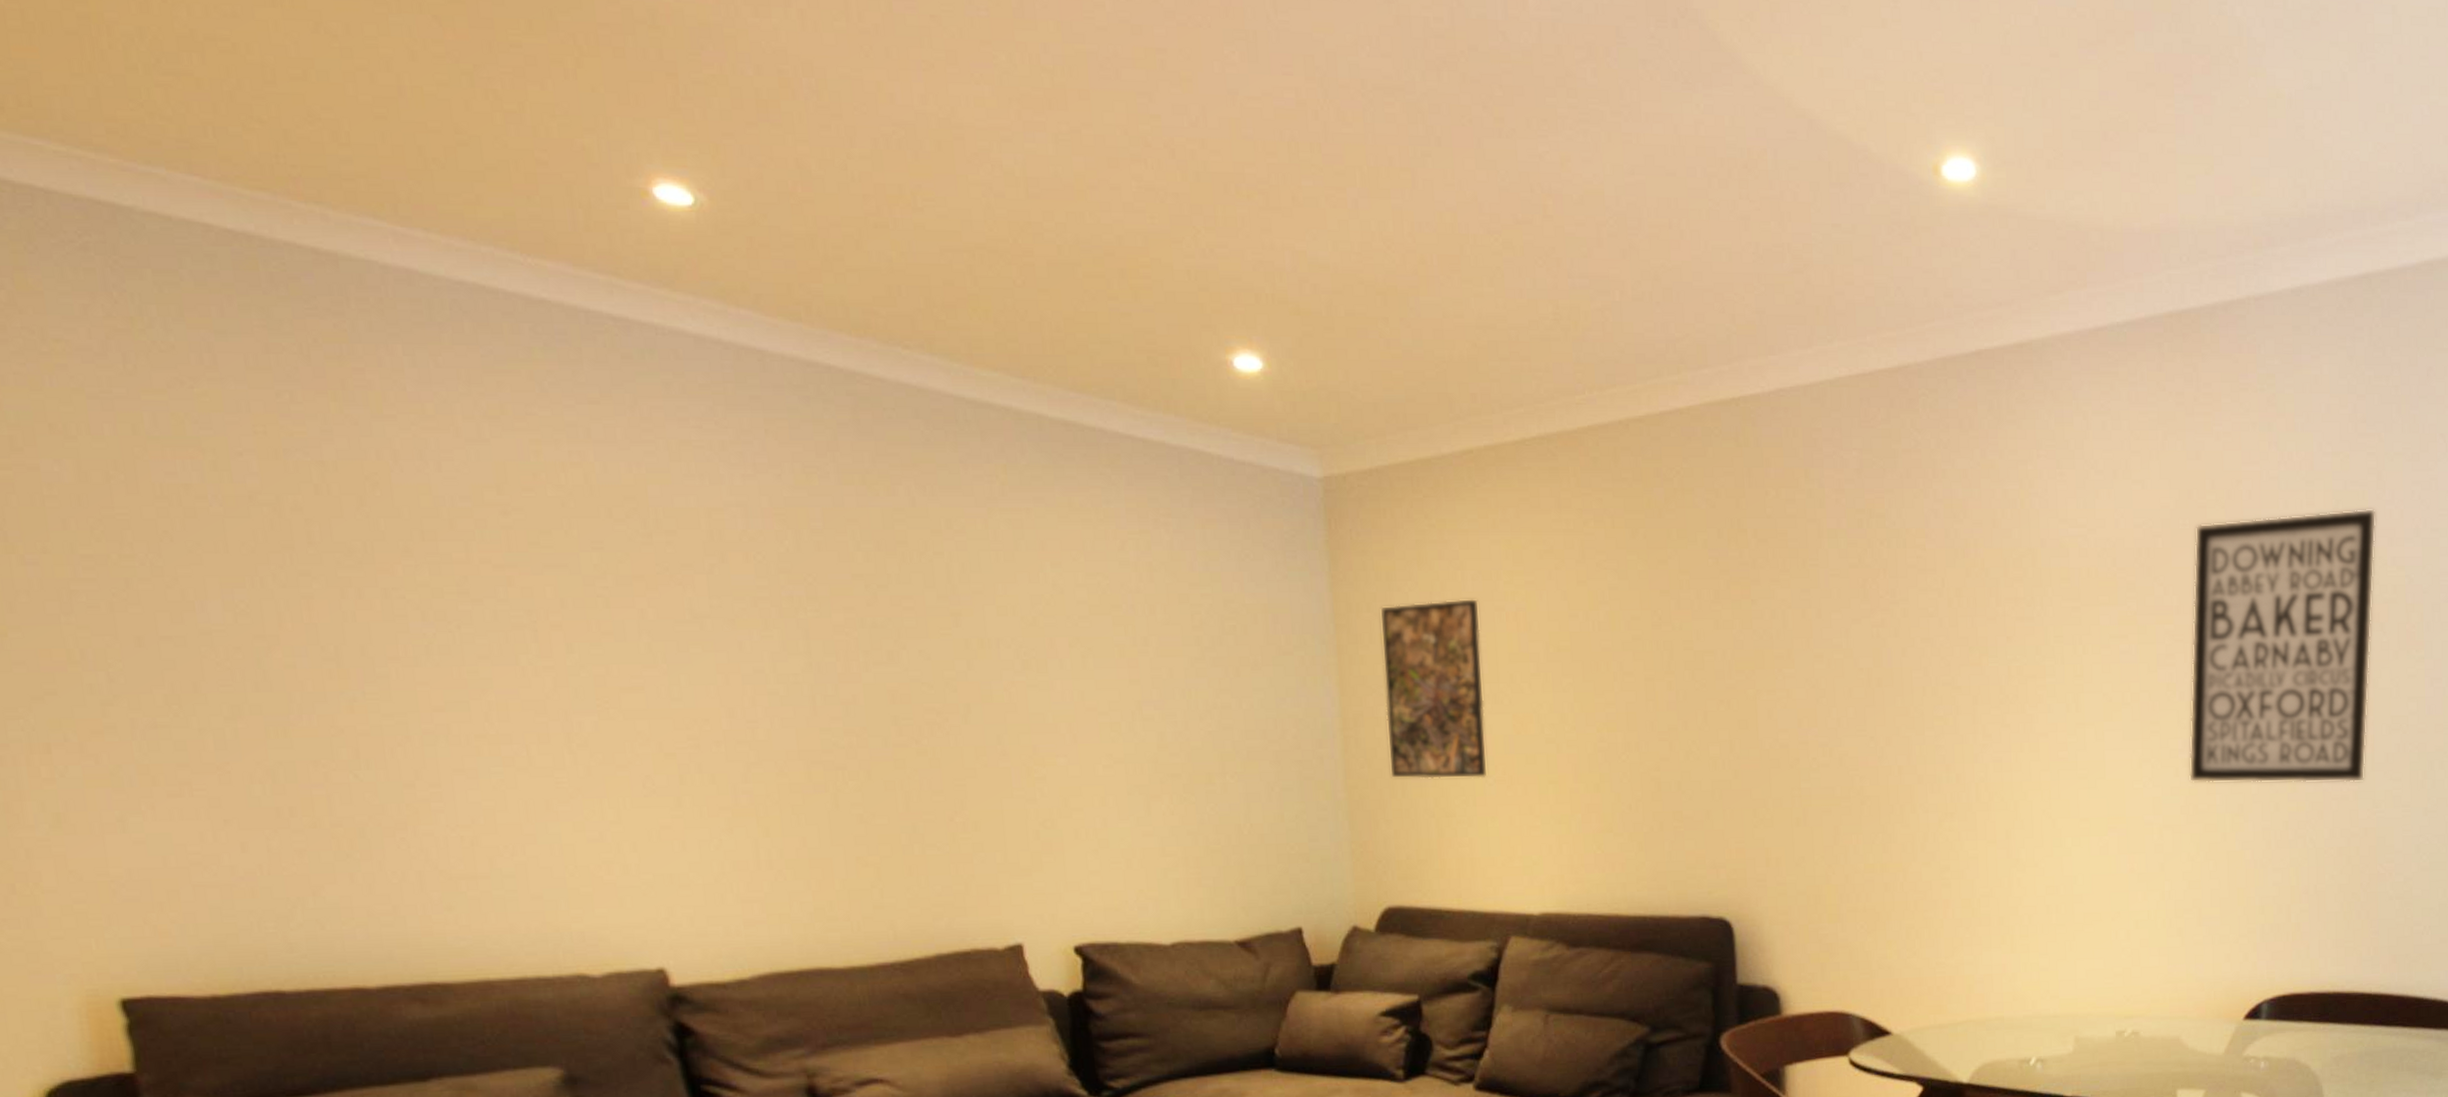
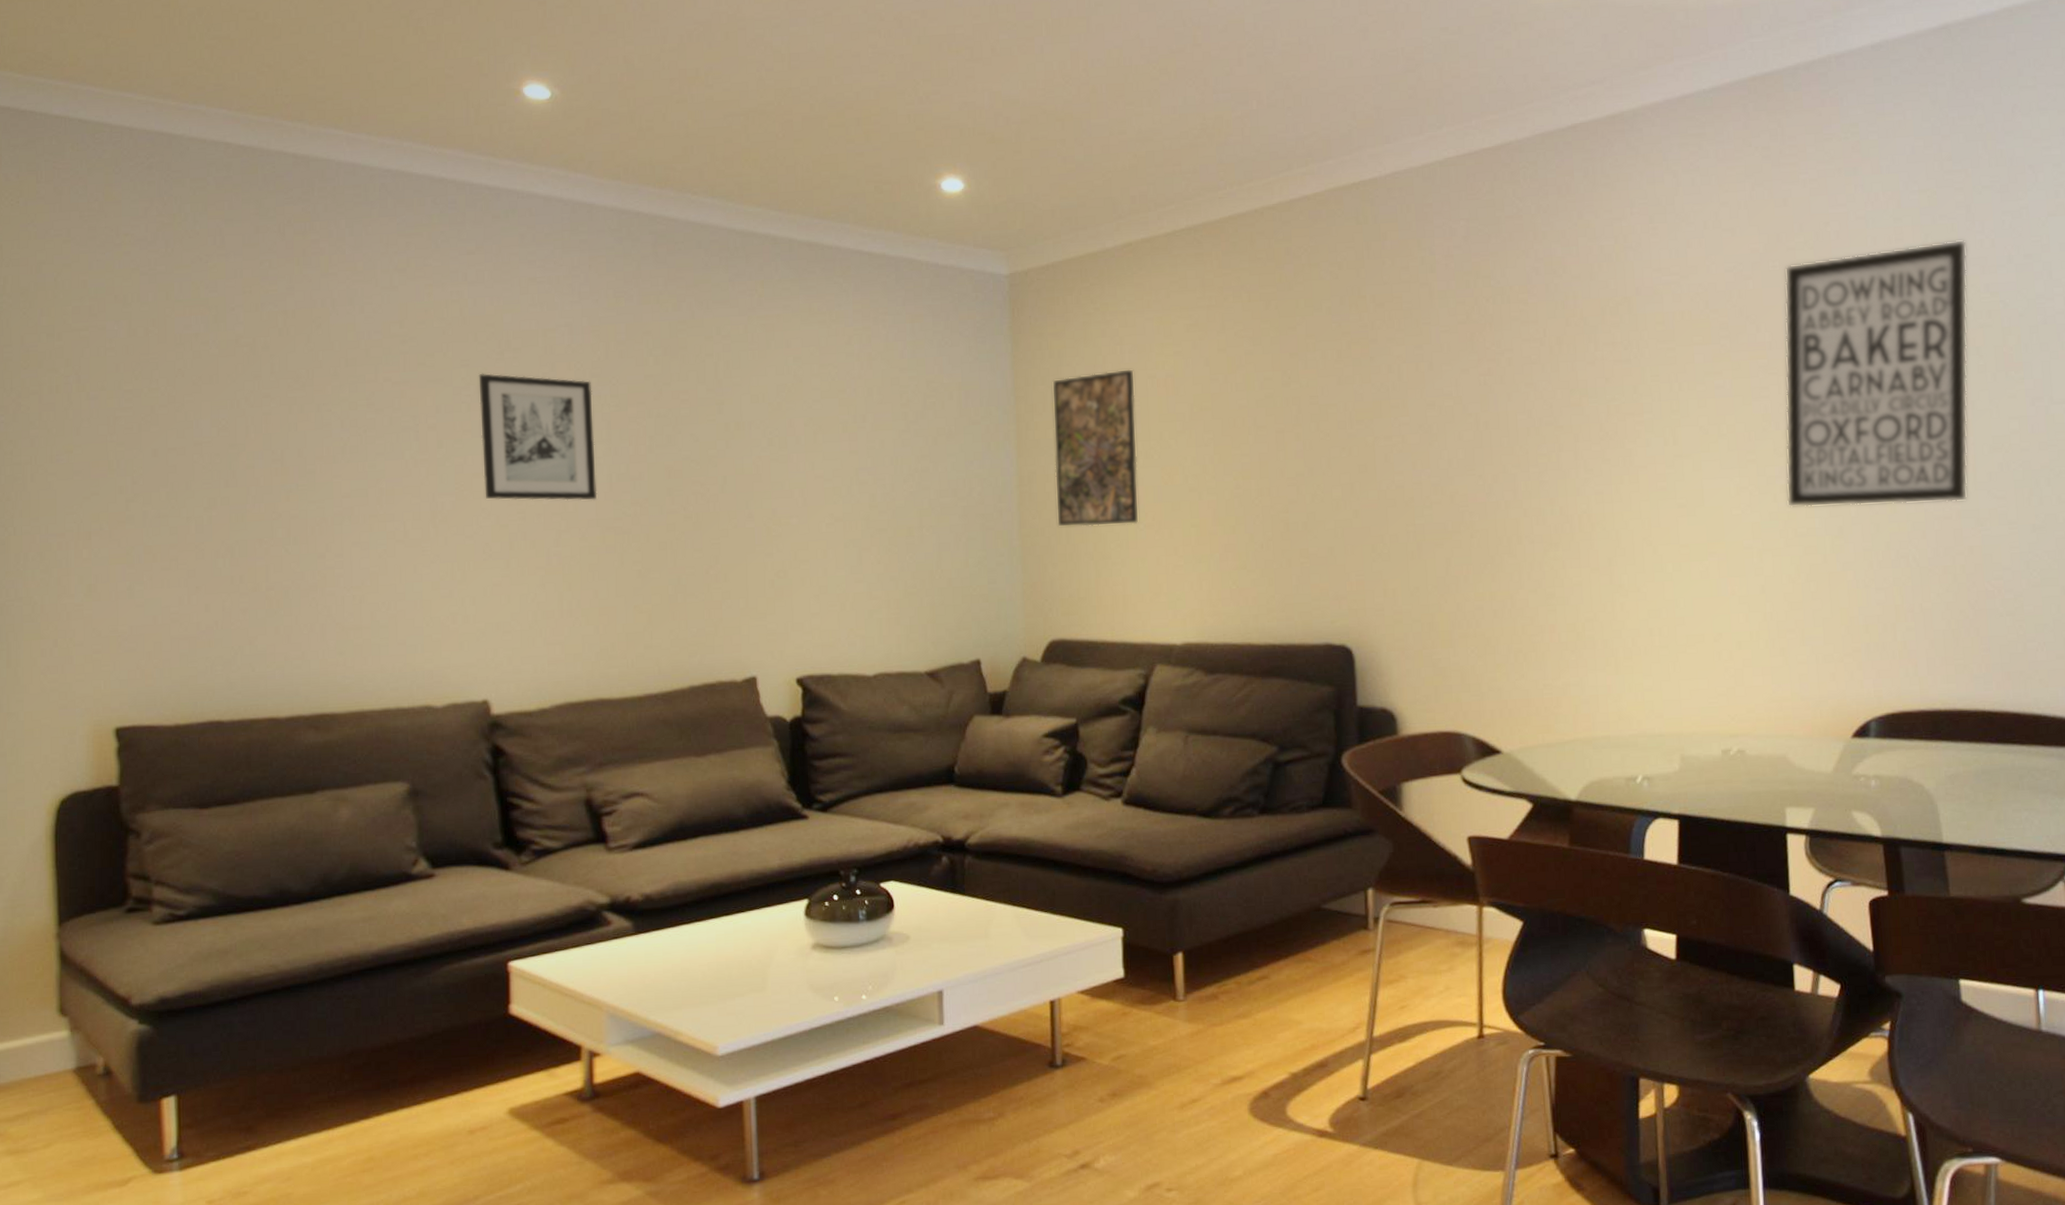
wall art: none [618,559,797,727] -> present [478,373,597,501]

